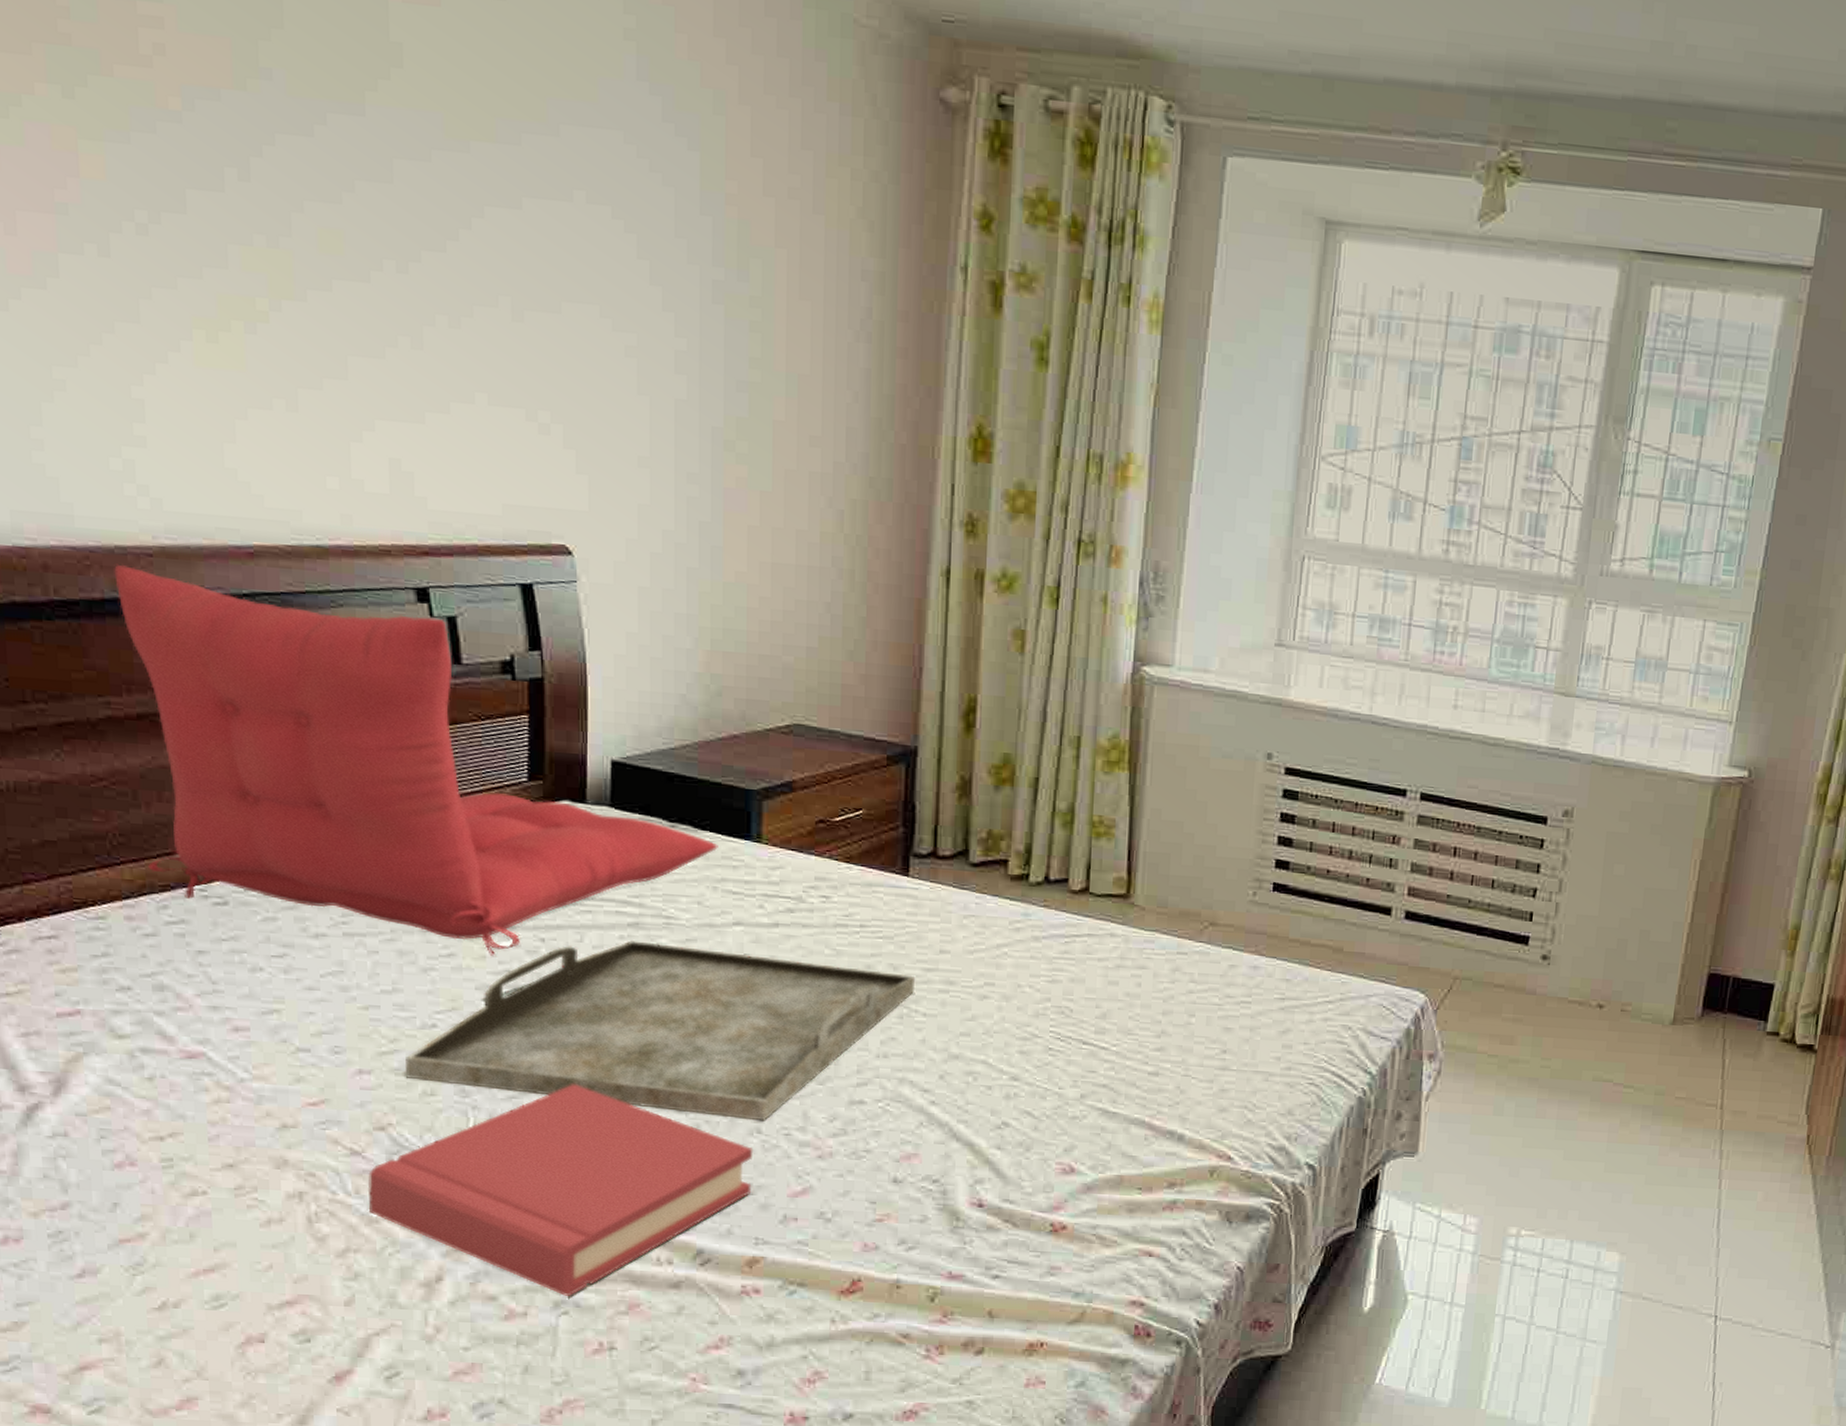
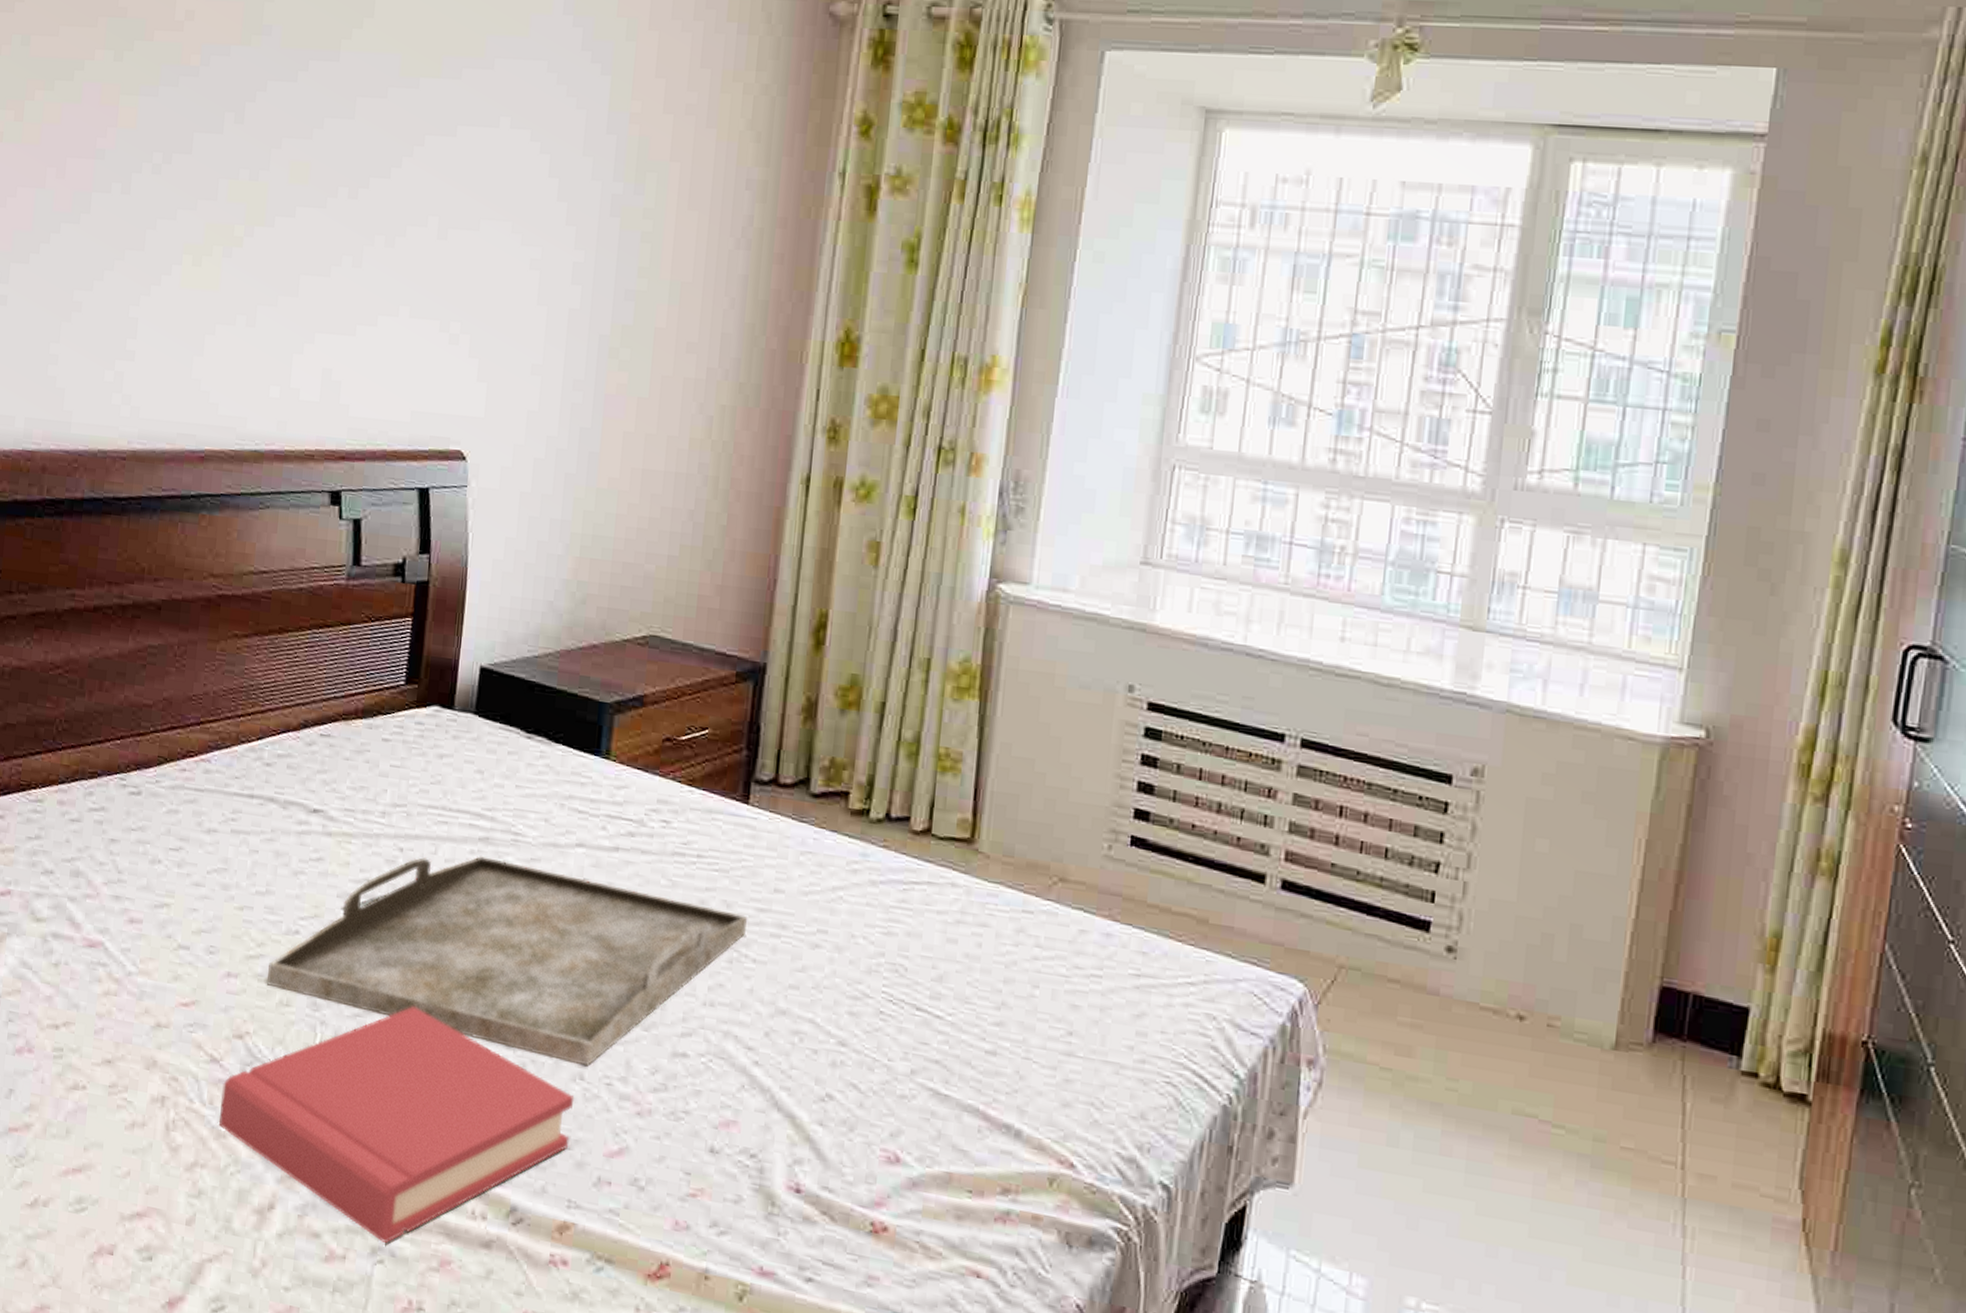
seat cushion: present [114,564,718,956] -> none [82,466,569,863]

